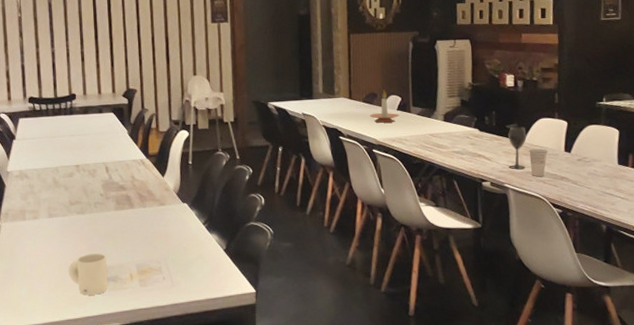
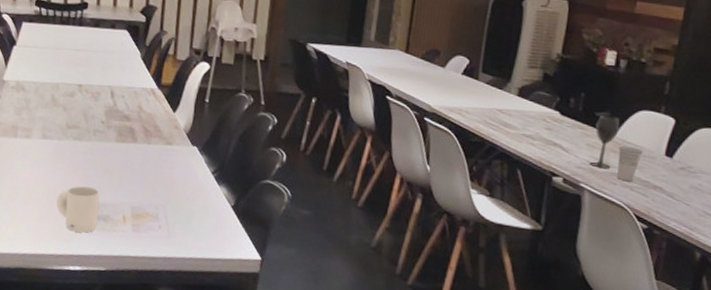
candle holder: present [369,90,399,123] -> none [427,47,464,88]

